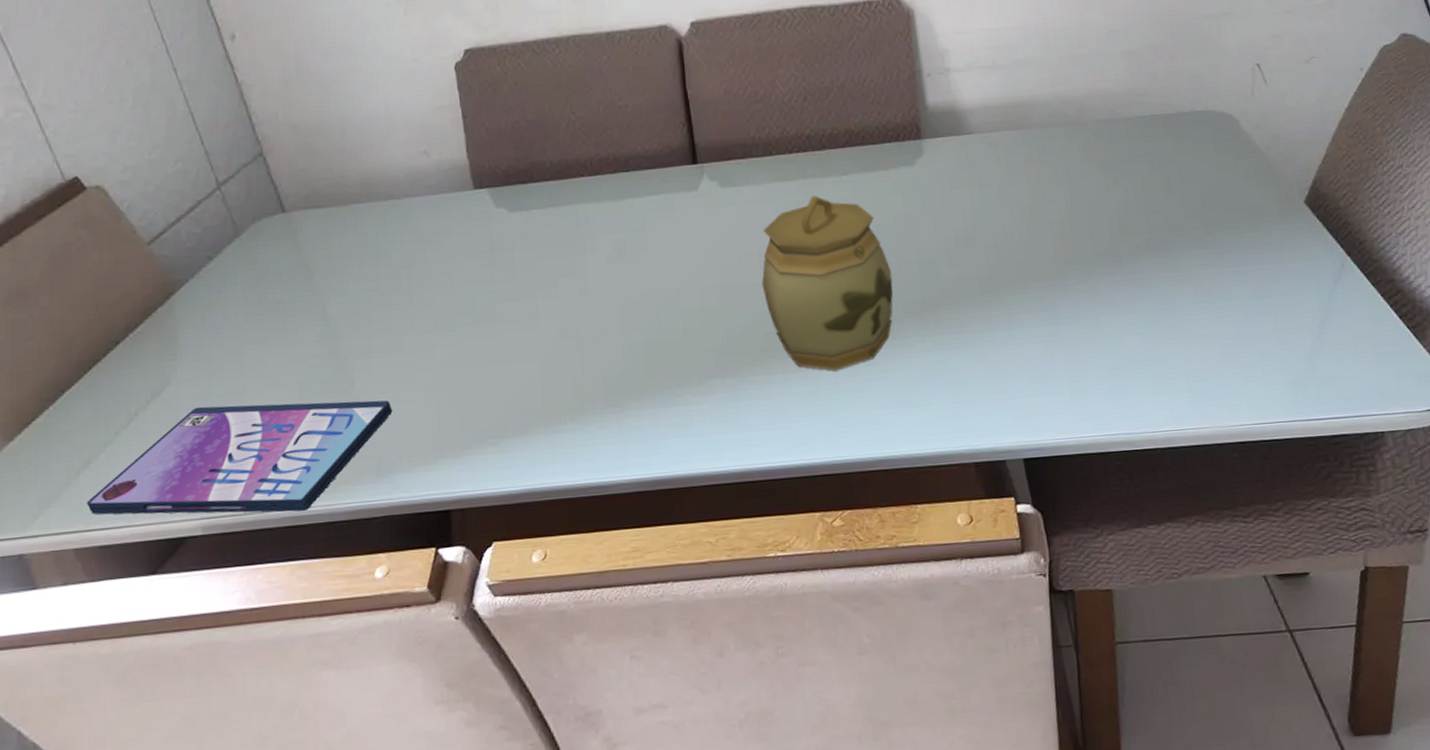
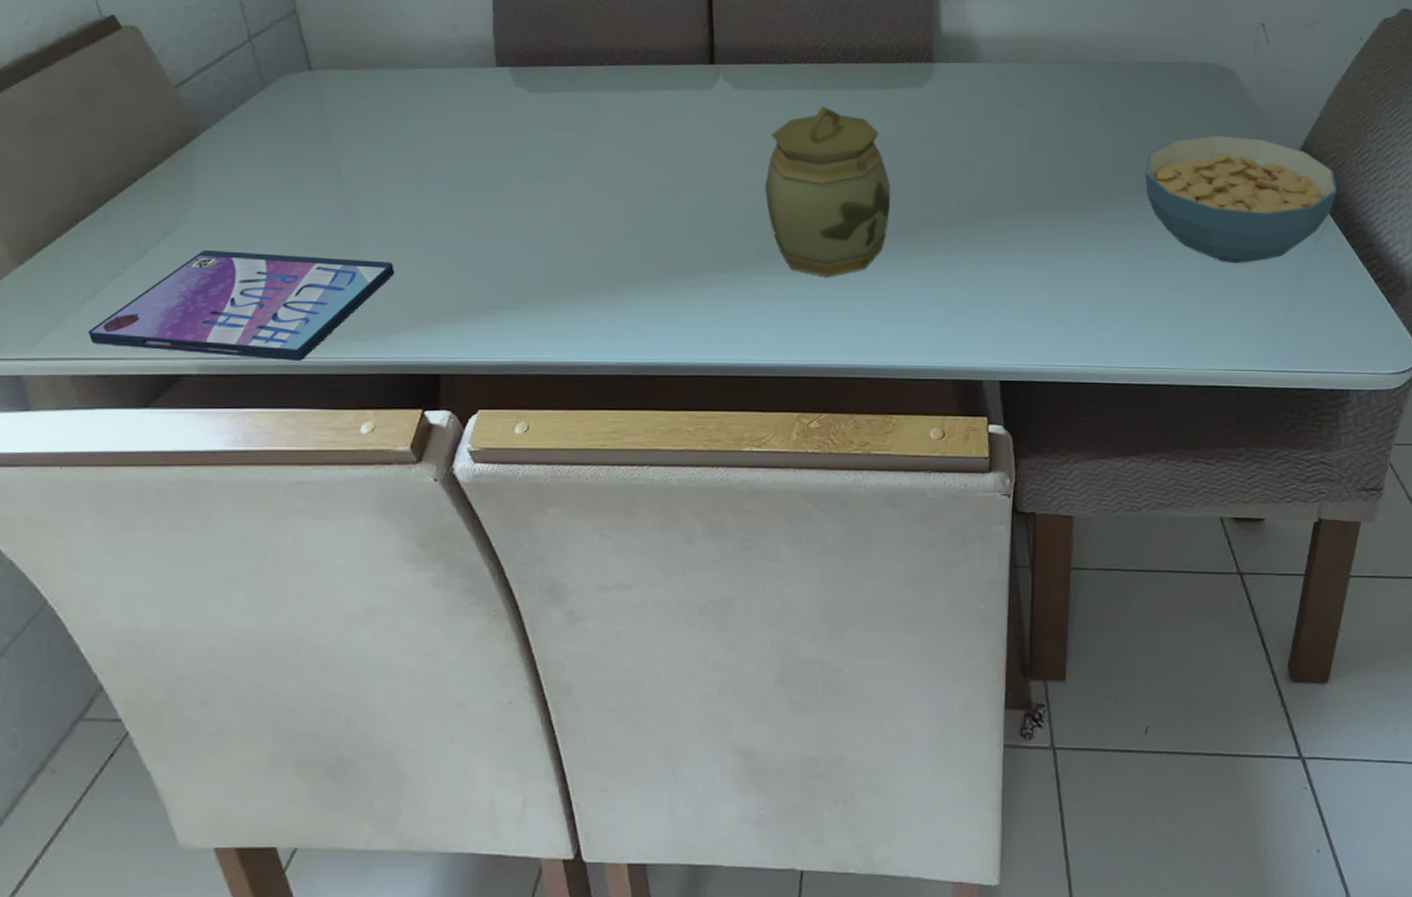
cereal bowl: none [1151,182,1352,314] -> present [1145,135,1338,264]

